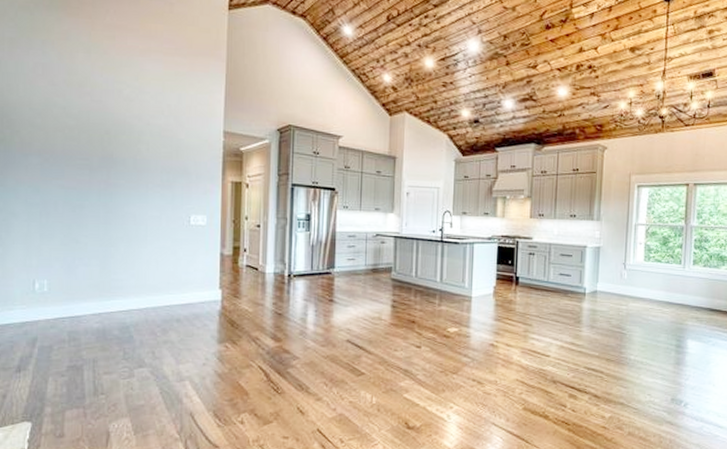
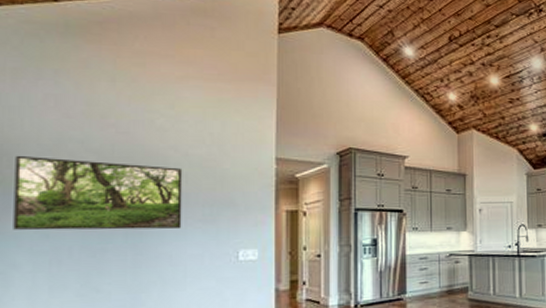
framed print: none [12,117,145,193] -> present [13,155,183,231]

